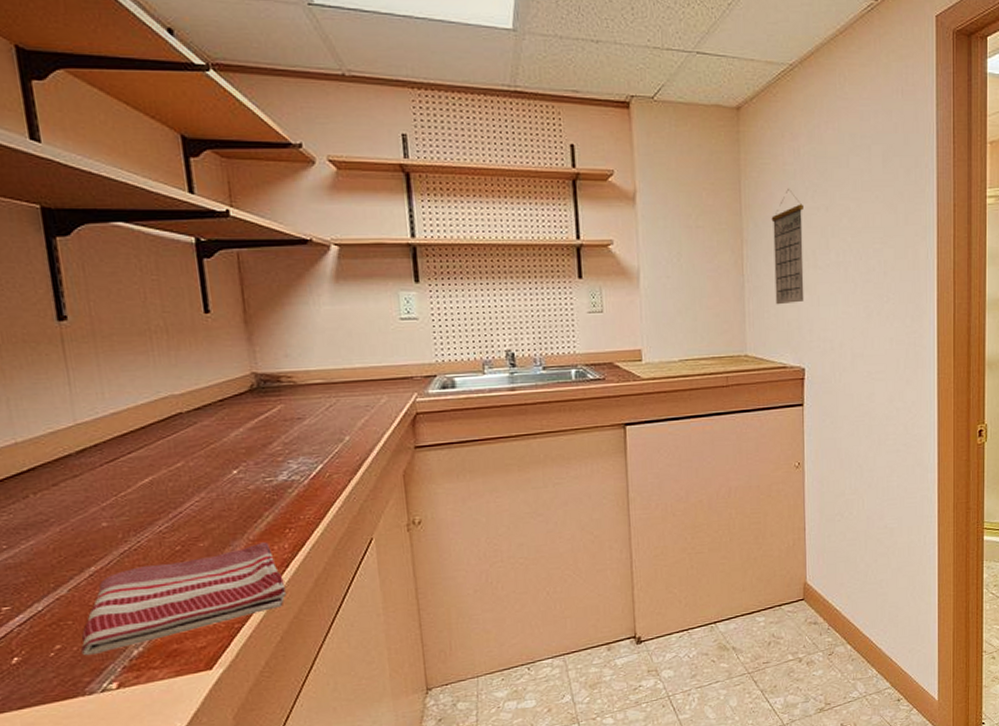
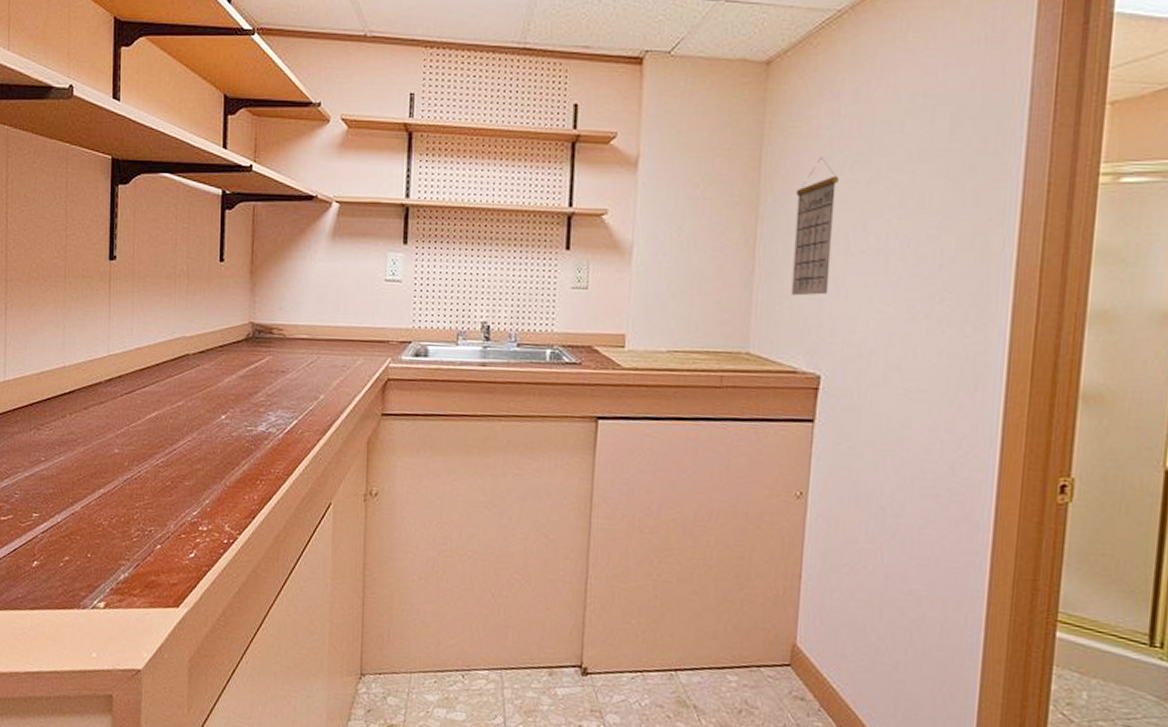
dish towel: present [81,542,287,656] -> none [83,490,250,572]

